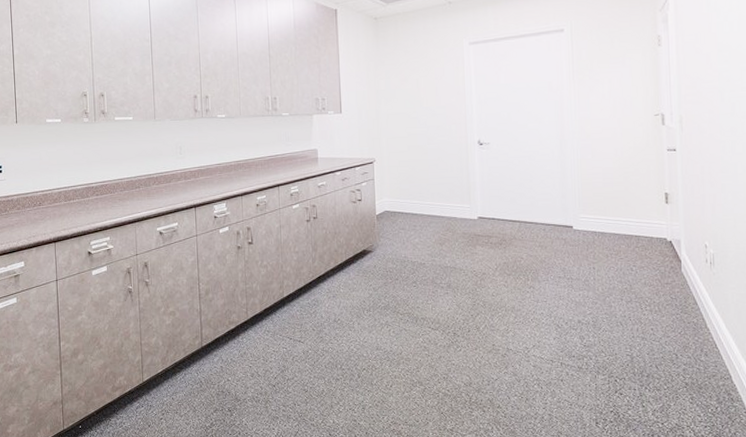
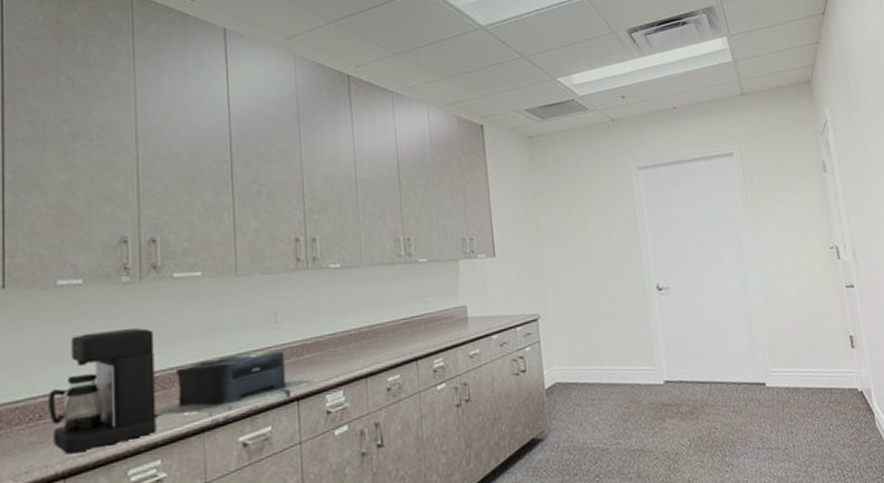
coffee maker: none [44,153,107,228] -> present [49,328,157,454]
printer: none [105,173,209,218] -> present [154,351,318,424]

